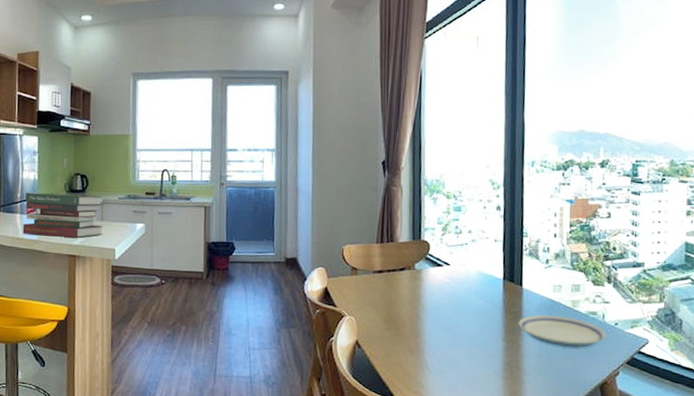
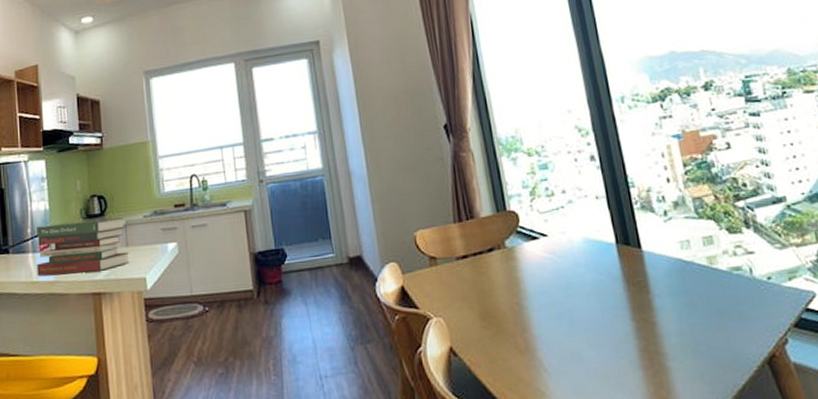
plate: present [518,315,606,348] -> none [646,278,760,318]

